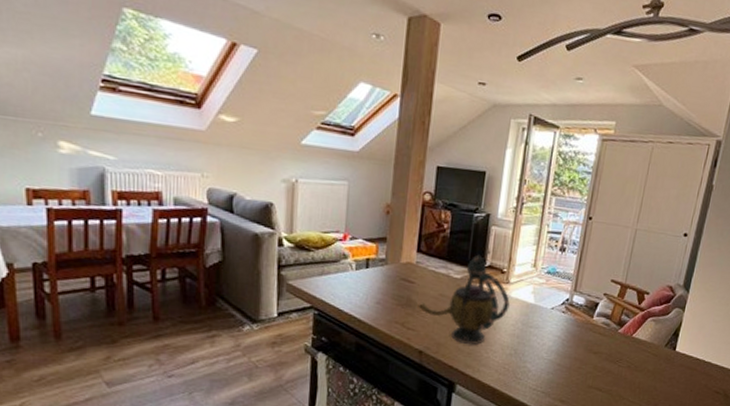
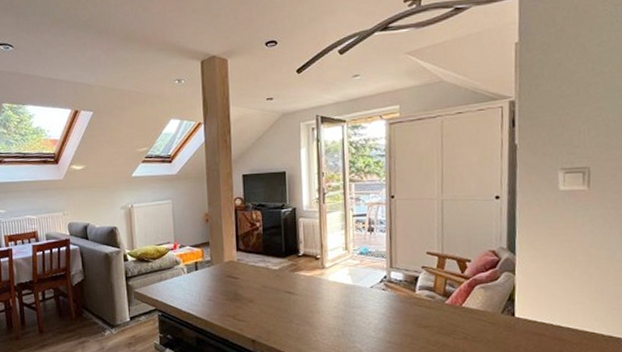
teapot: present [419,254,510,344] -> none [245,245,329,329]

